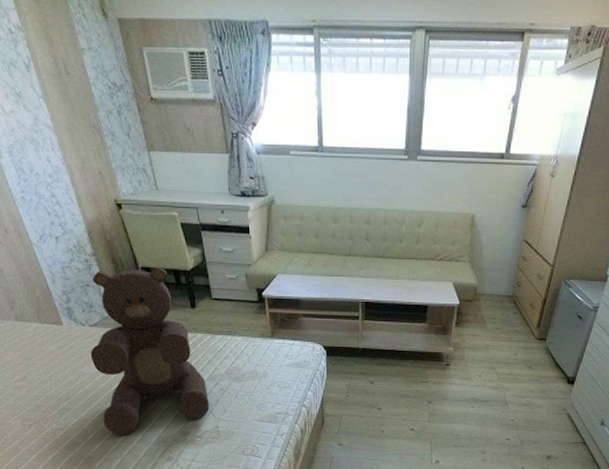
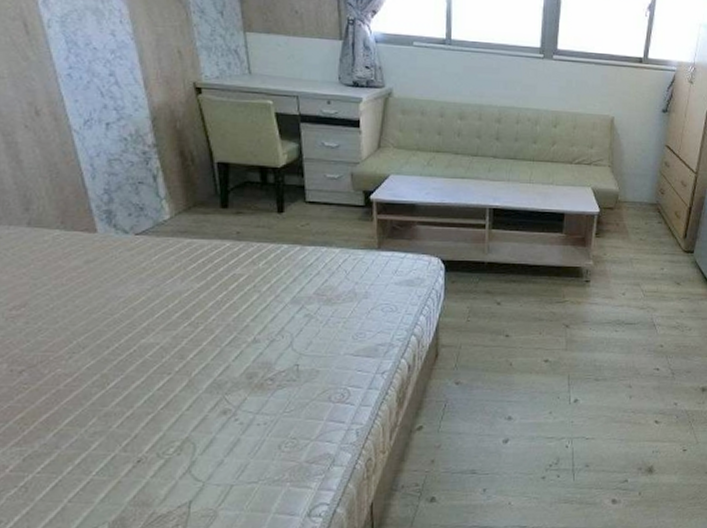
teddy bear: present [90,266,209,435] -> none [130,162,289,381]

